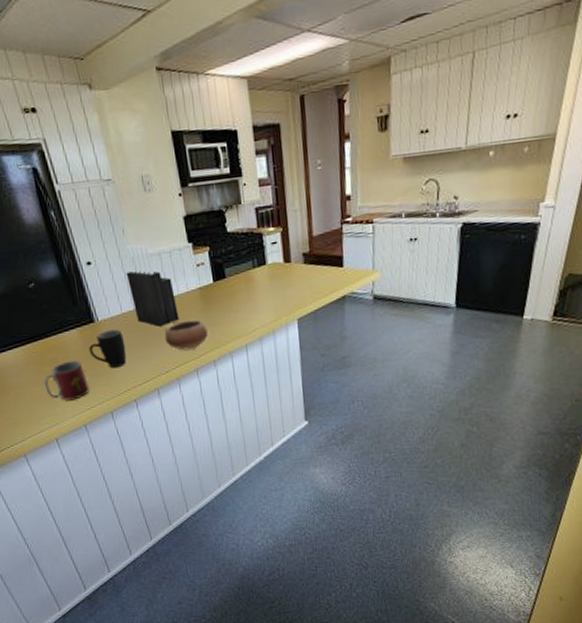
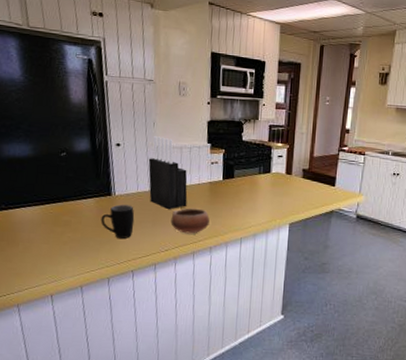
mug: present [44,360,89,401] -> none [53,225,93,262]

